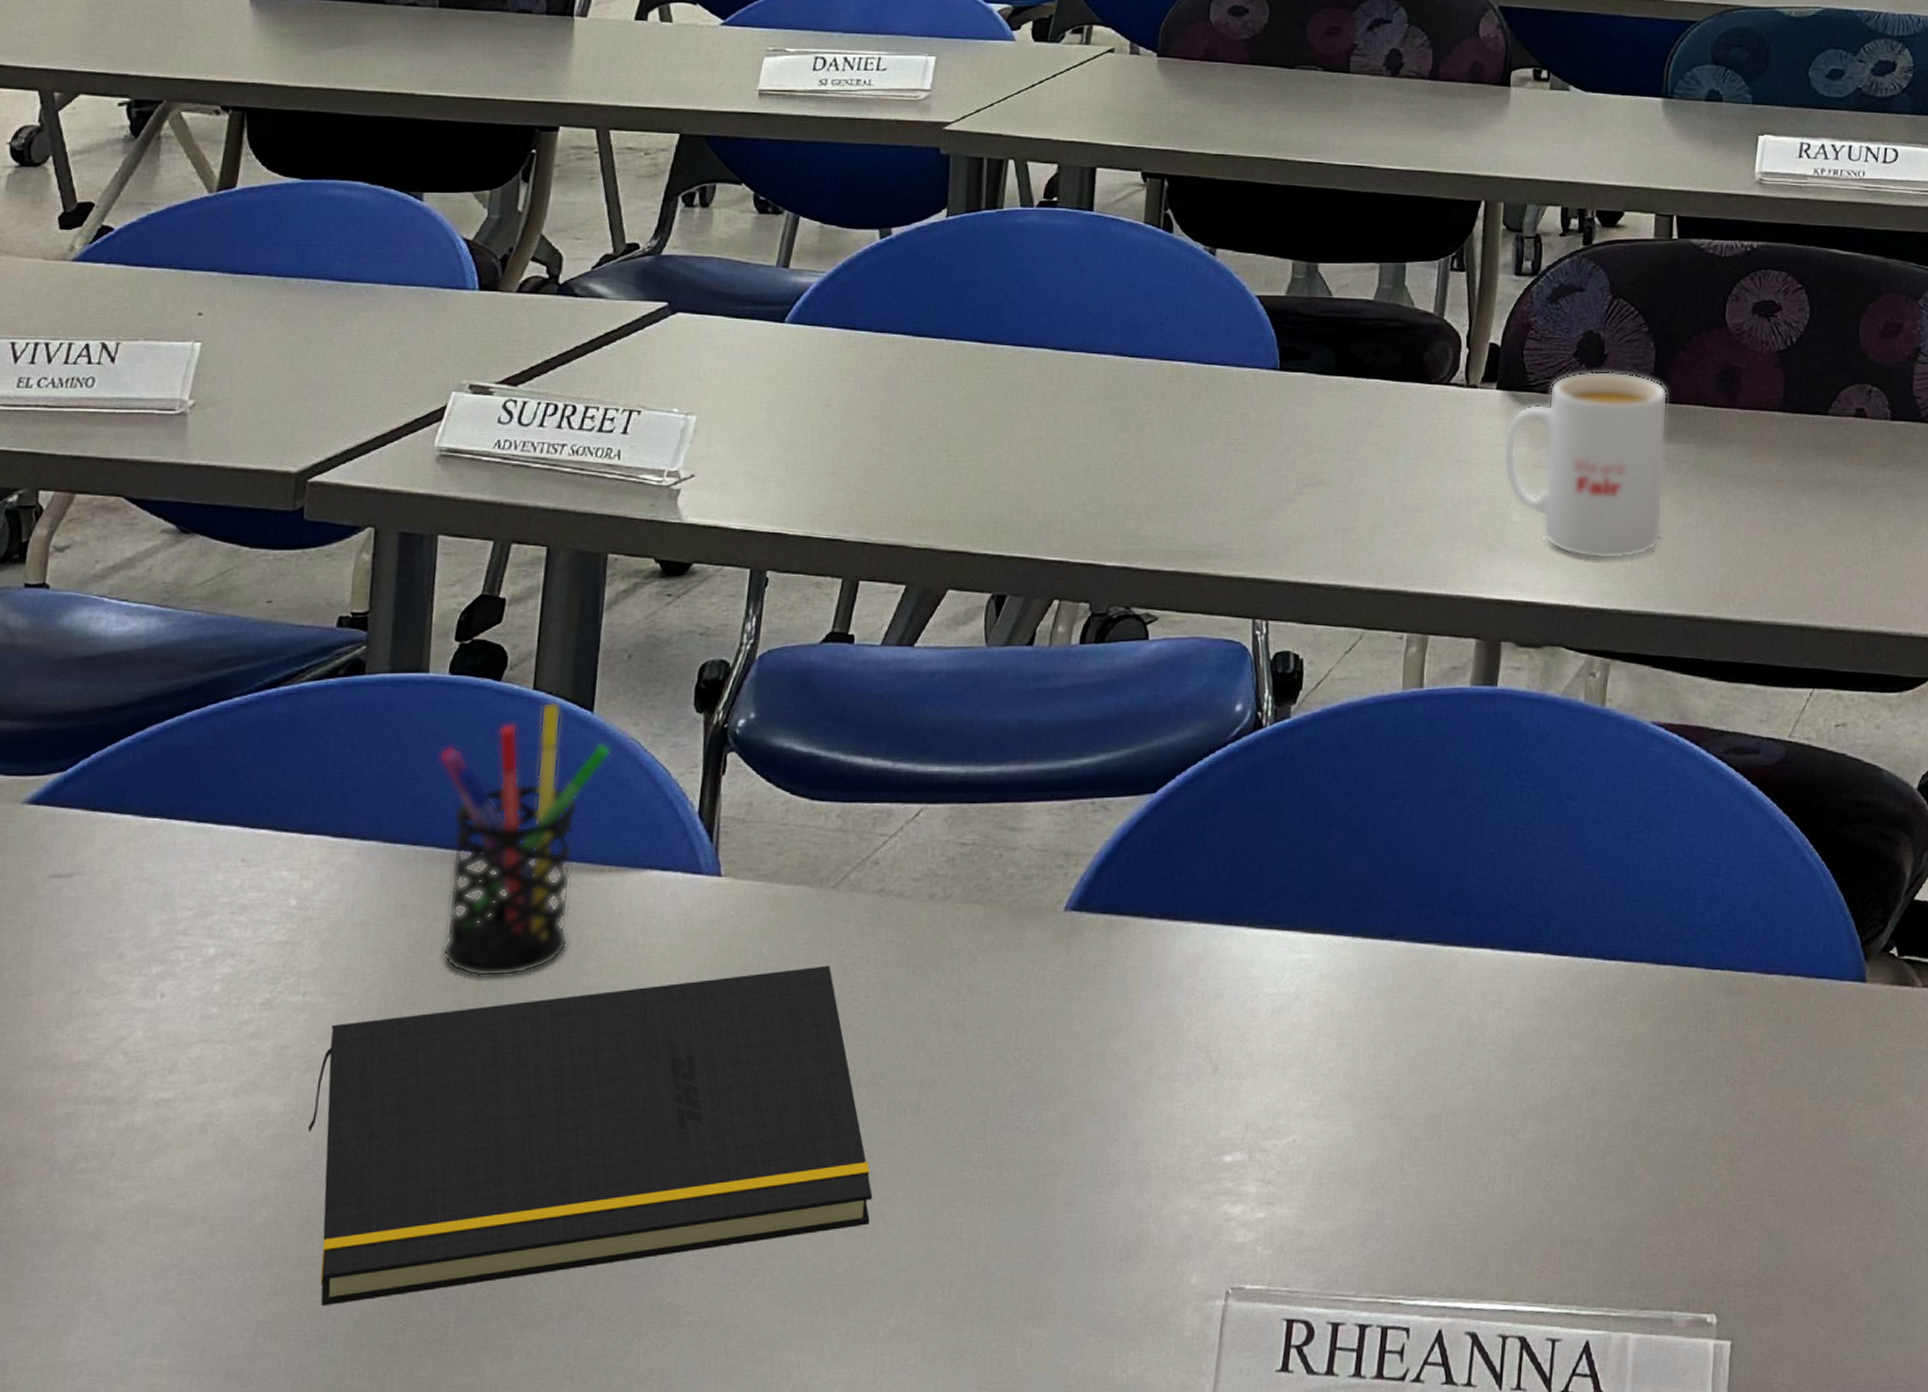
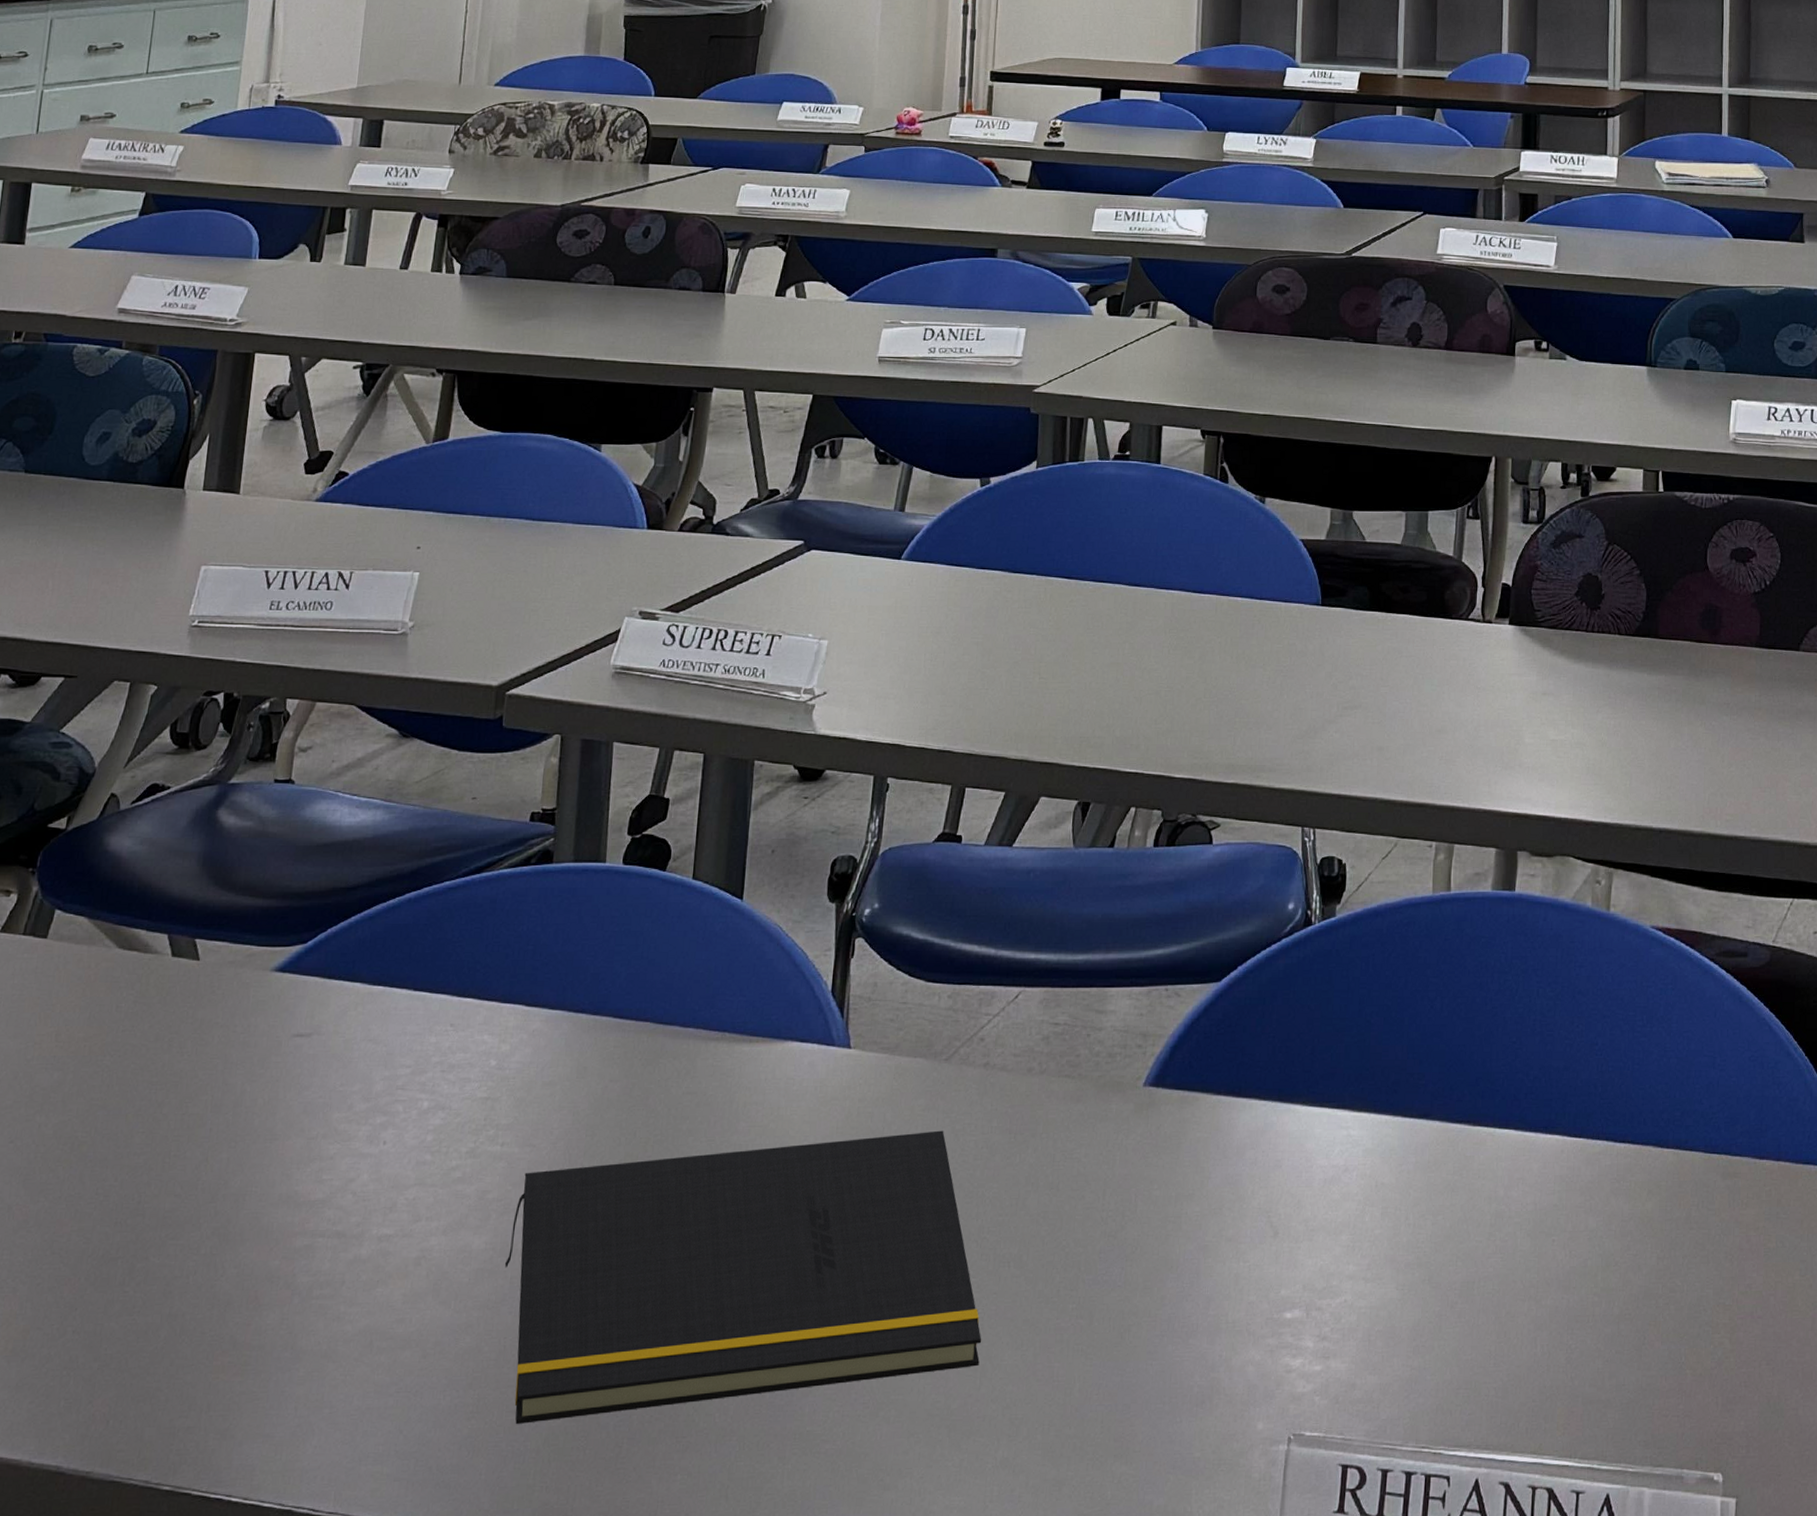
pen holder: present [438,701,612,978] -> none [613,890,758,1134]
mug: present [1502,371,1669,559] -> none [1515,609,1659,778]

